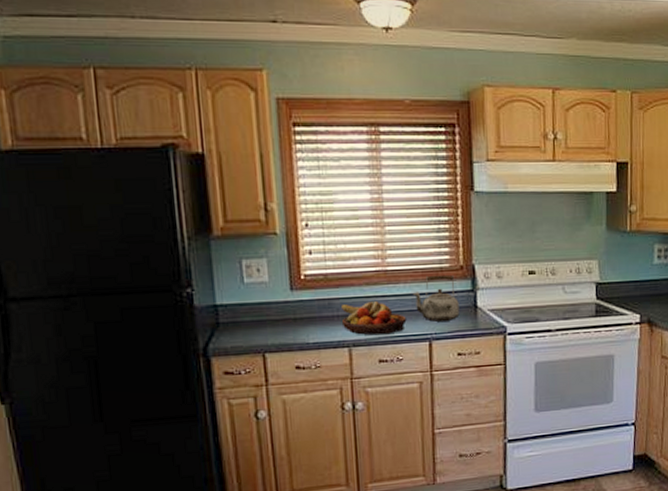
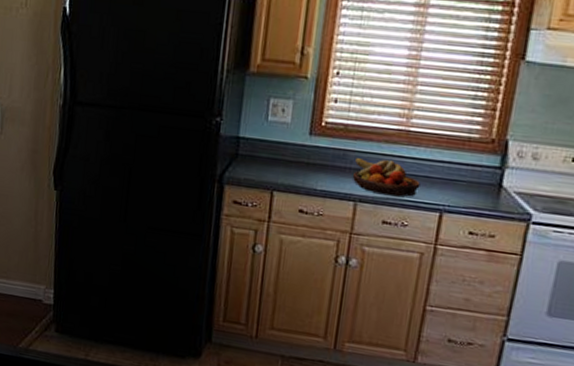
kettle: present [412,274,460,322] -> none [432,143,483,196]

